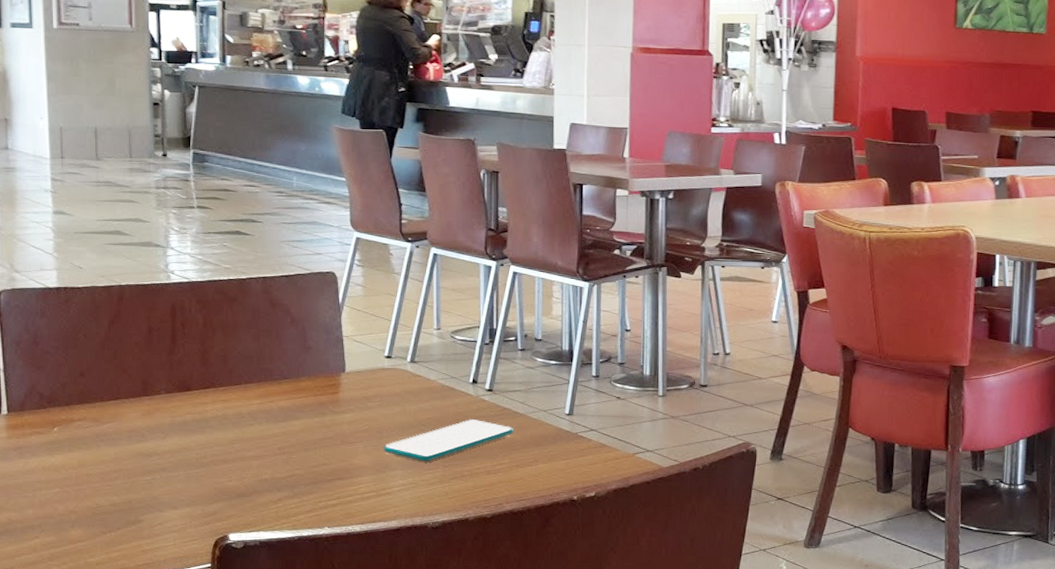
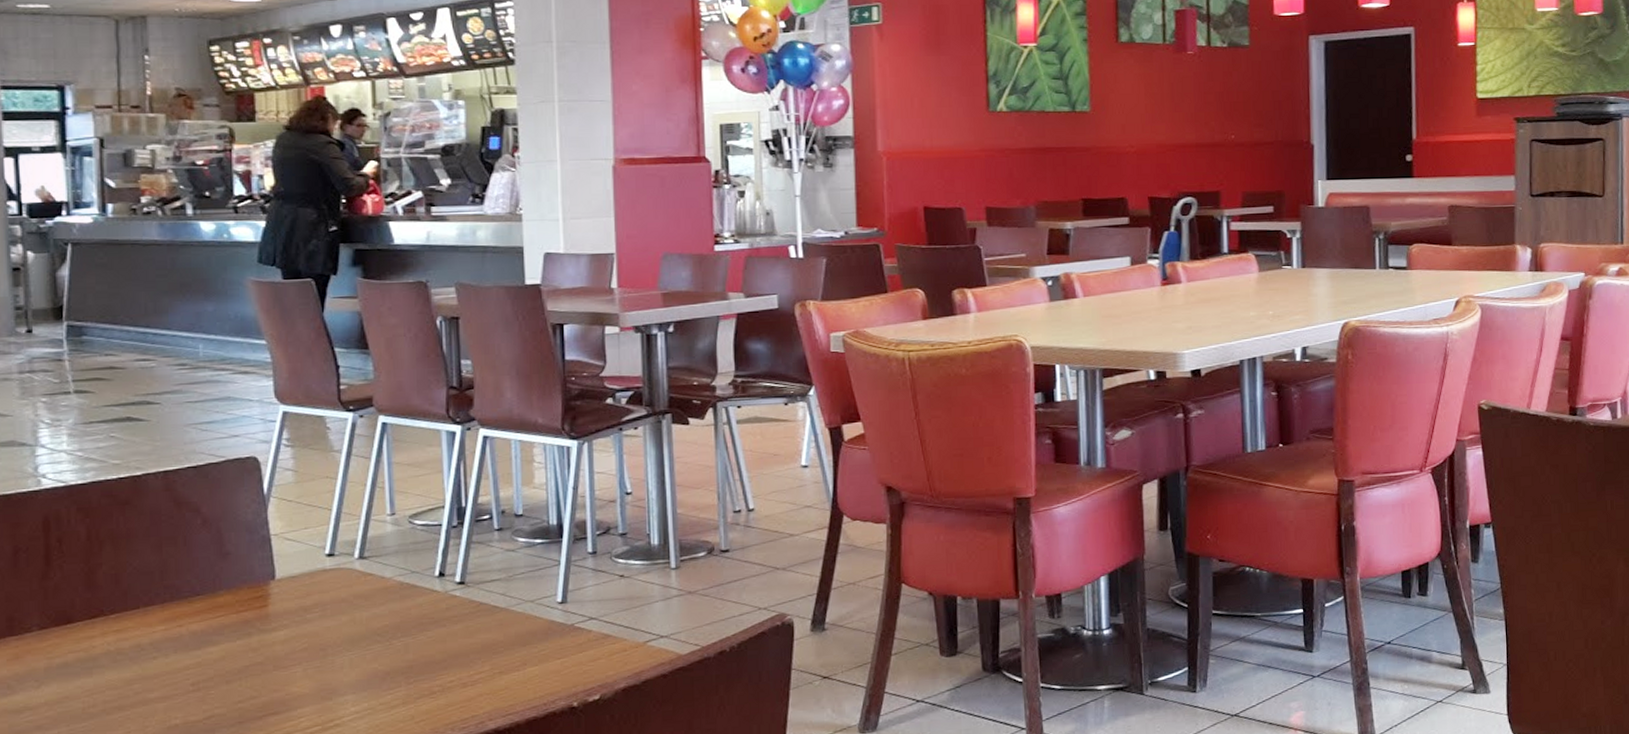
smartphone: present [383,419,514,462] -> none [329,621,495,681]

